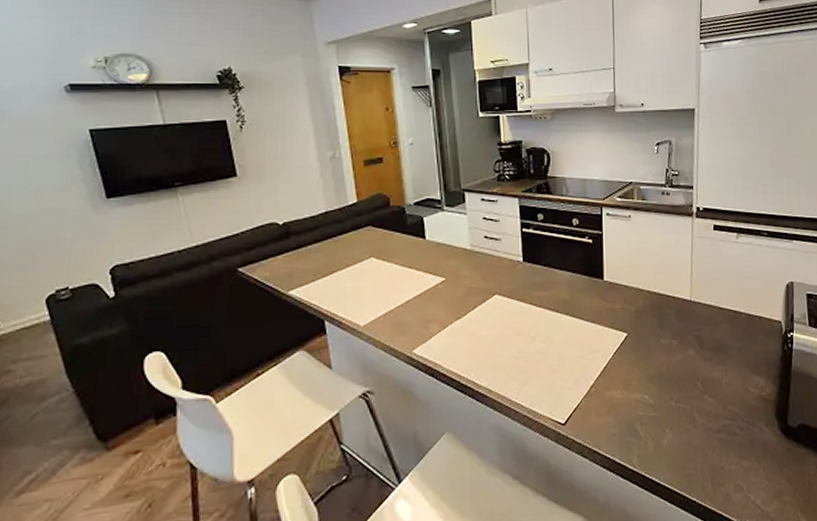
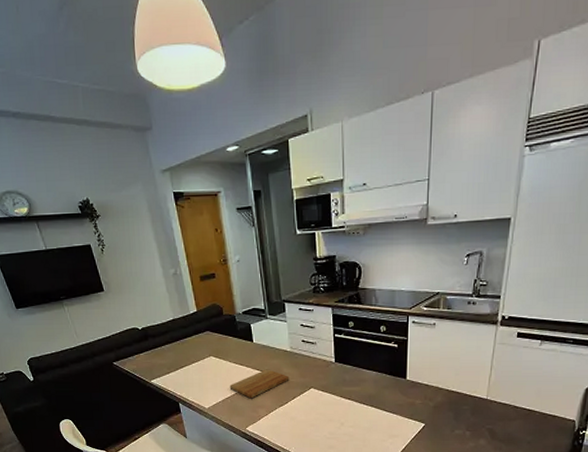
cutting board: none [393,272,469,311] -> present [229,369,290,399]

